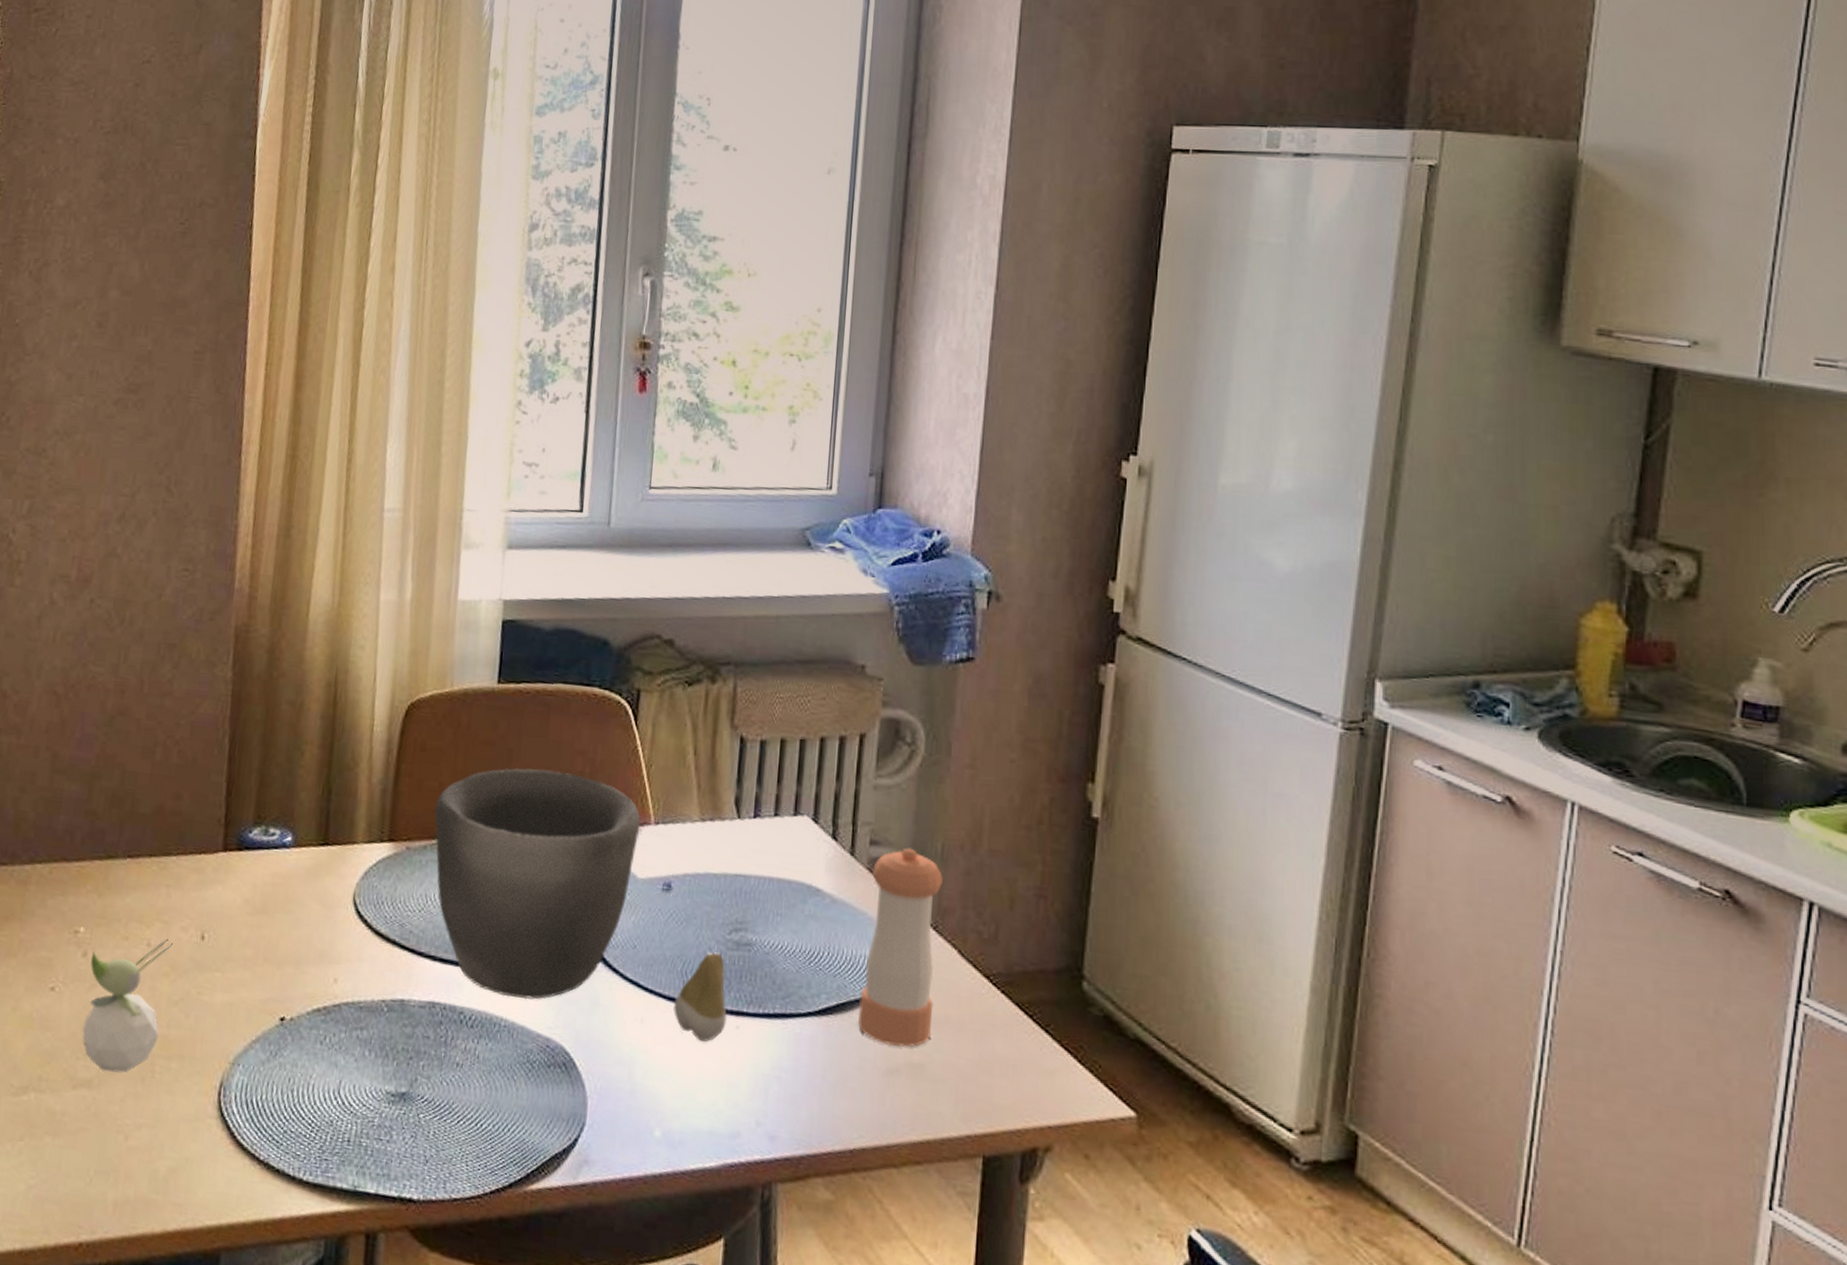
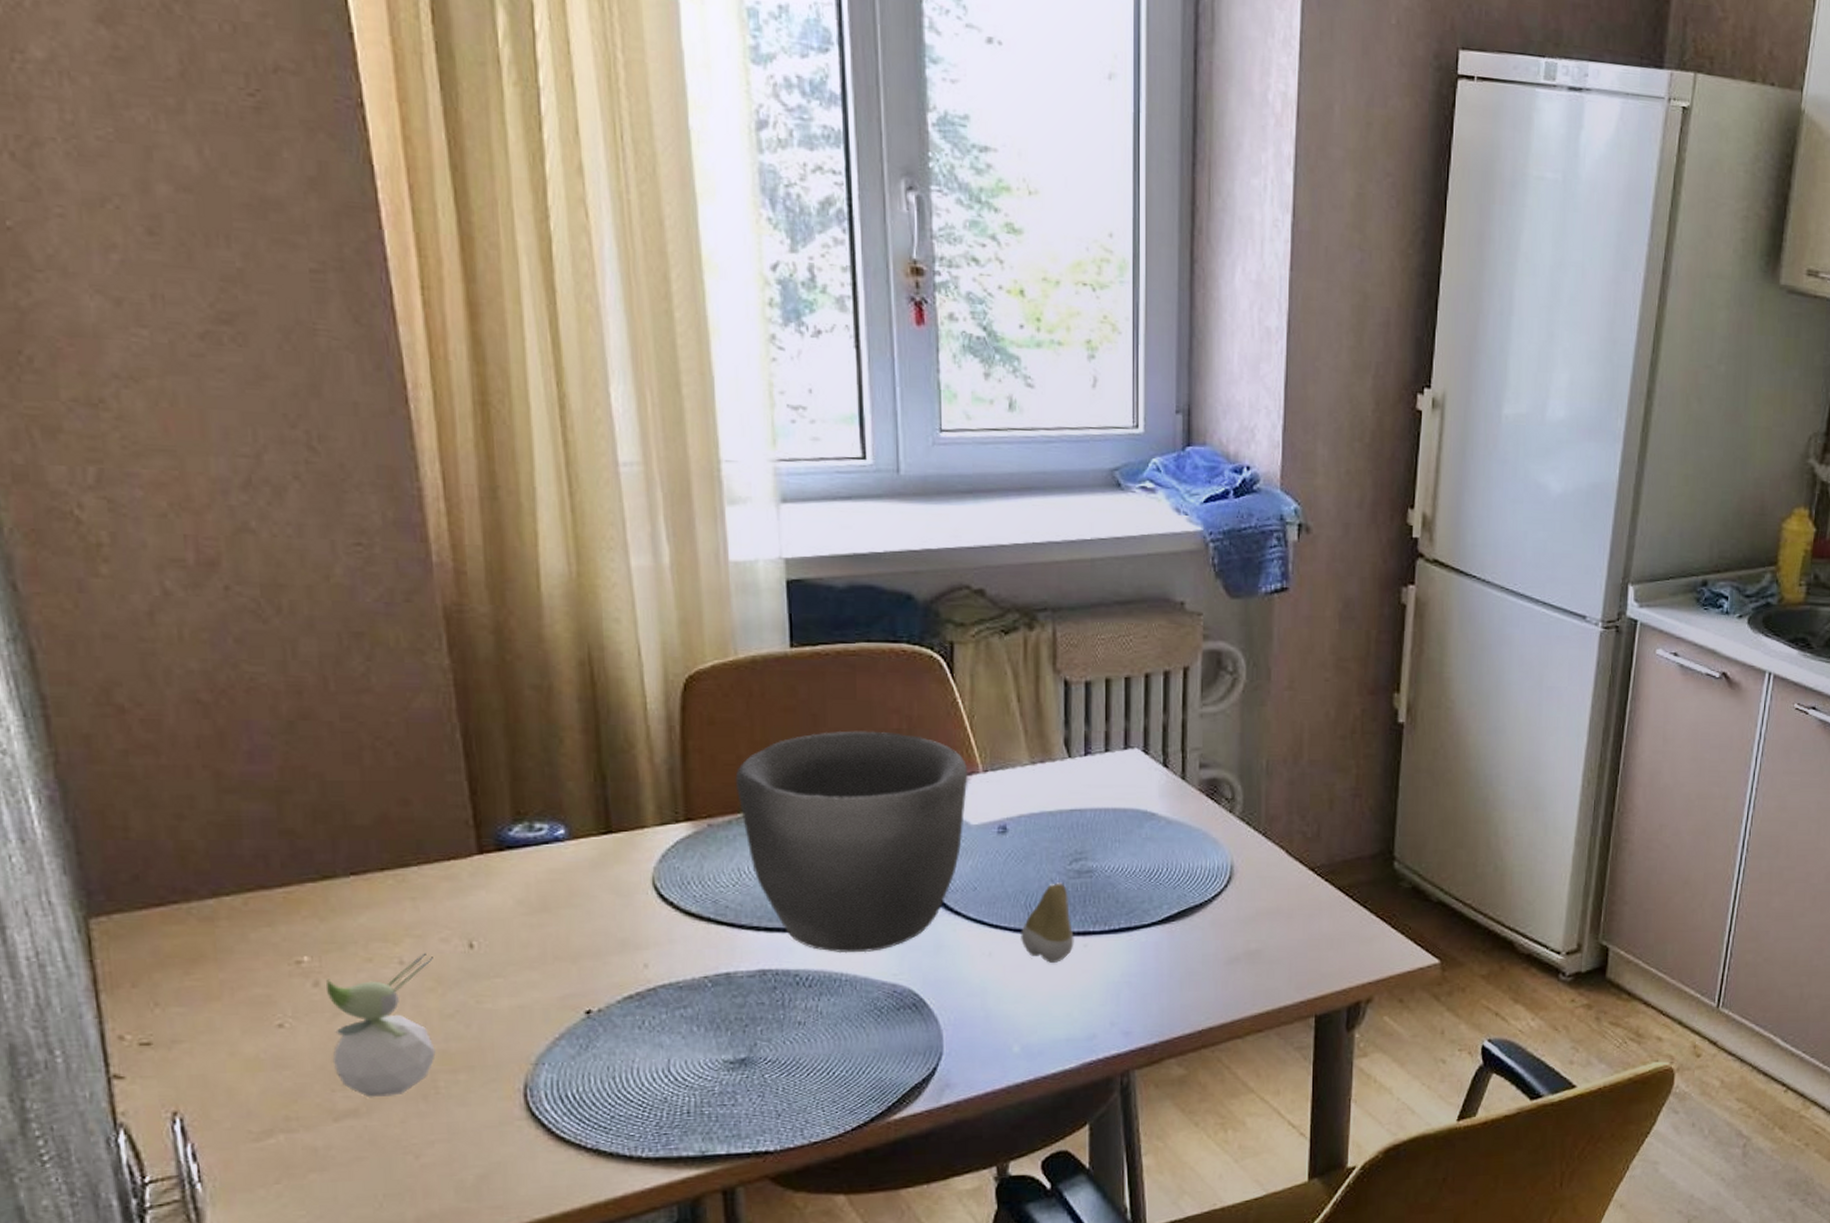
pepper shaker: present [858,847,944,1048] -> none [1199,767,1270,940]

